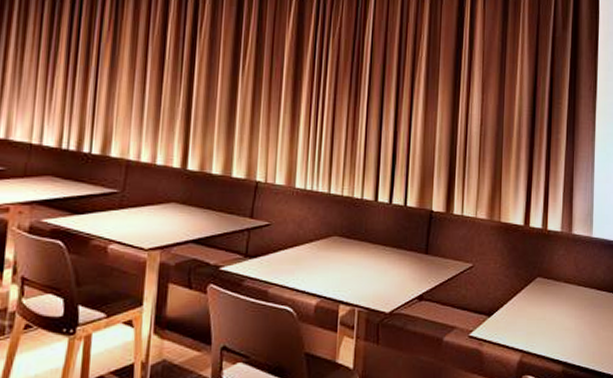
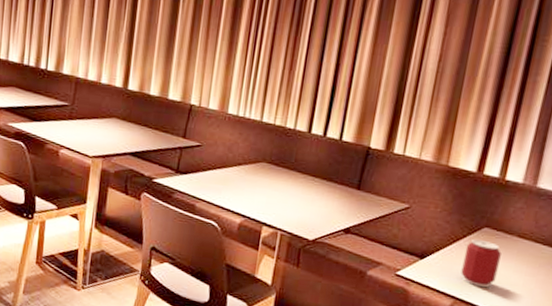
can: none [524,289,554,336] -> present [461,239,502,287]

